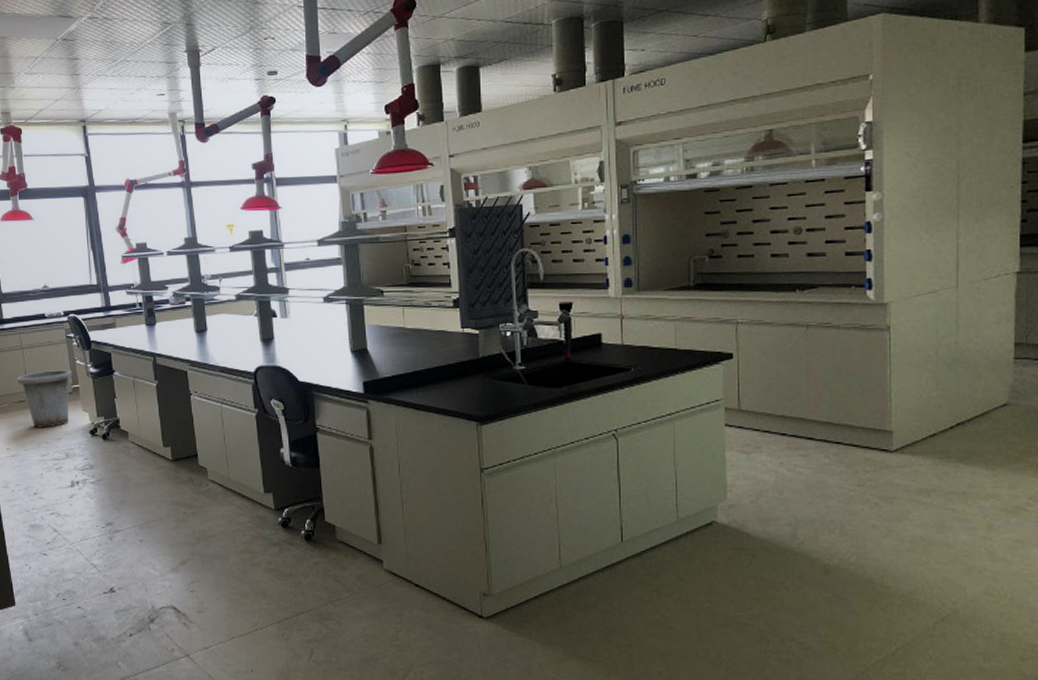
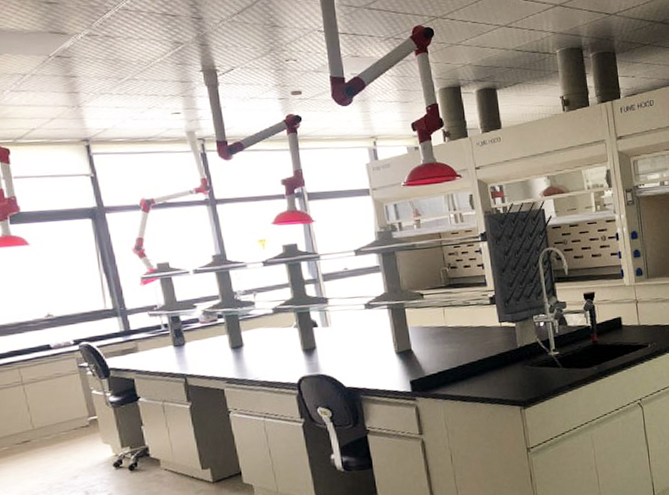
trash can: present [17,370,72,428] -> none [18,401,88,469]

